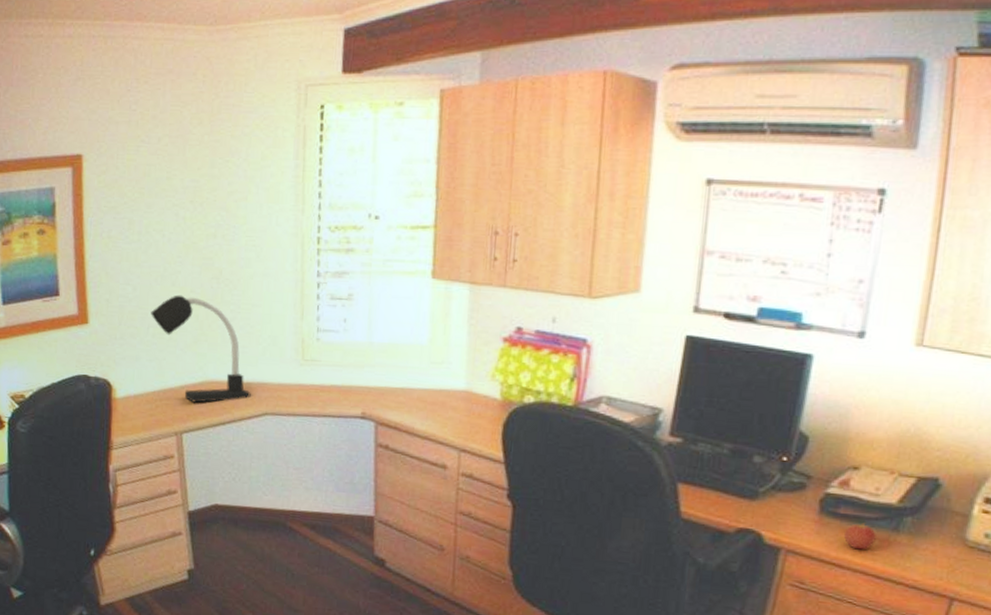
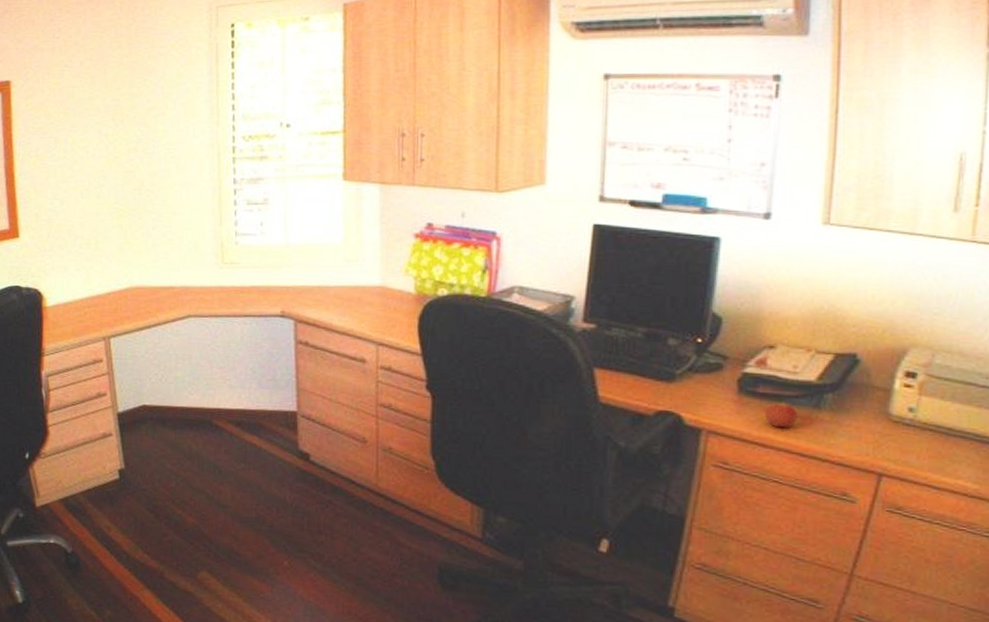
desk lamp: present [151,294,251,403] -> none [77,206,174,308]

